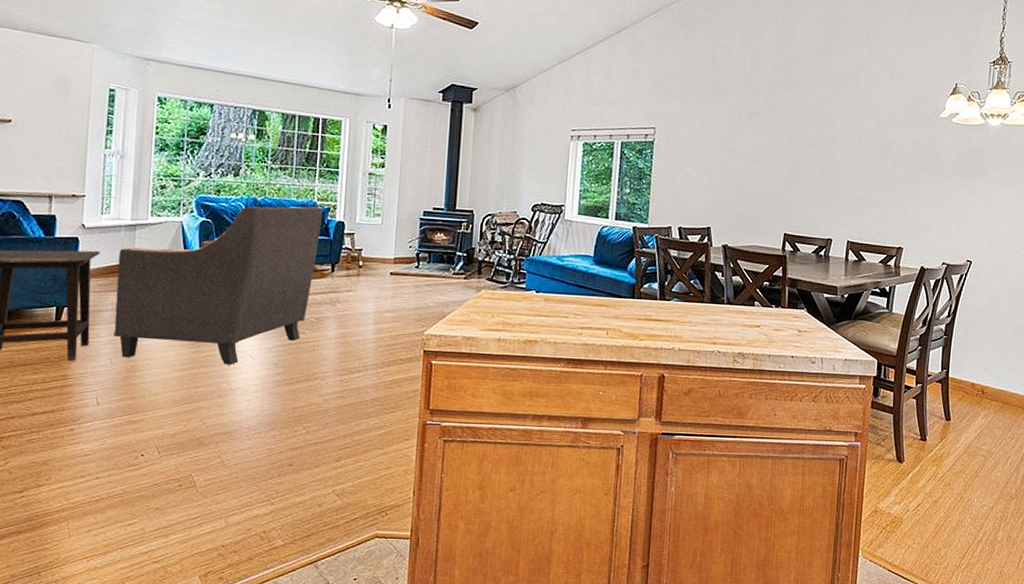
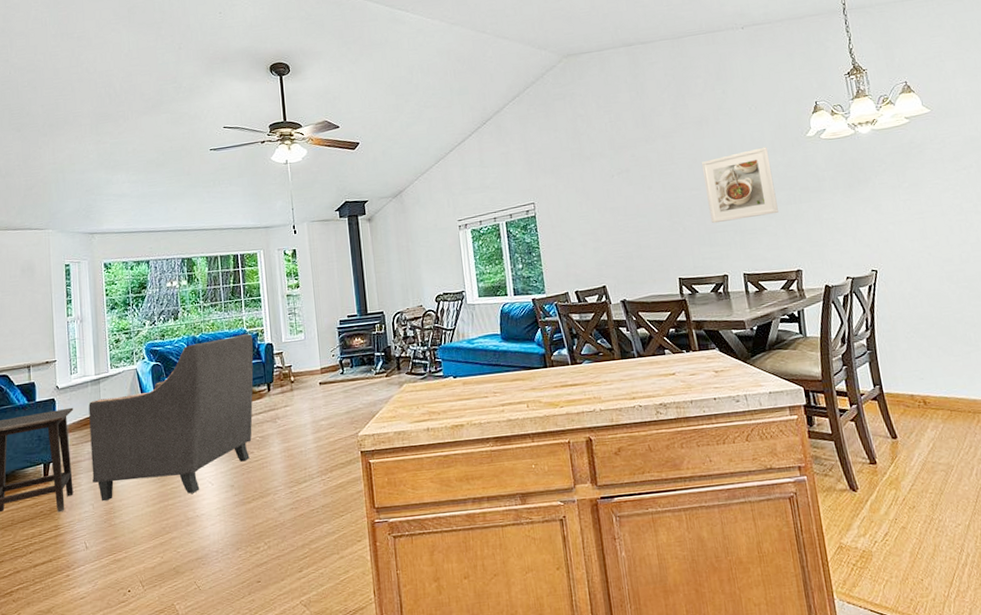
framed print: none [828,118,900,188] -> present [702,147,779,224]

